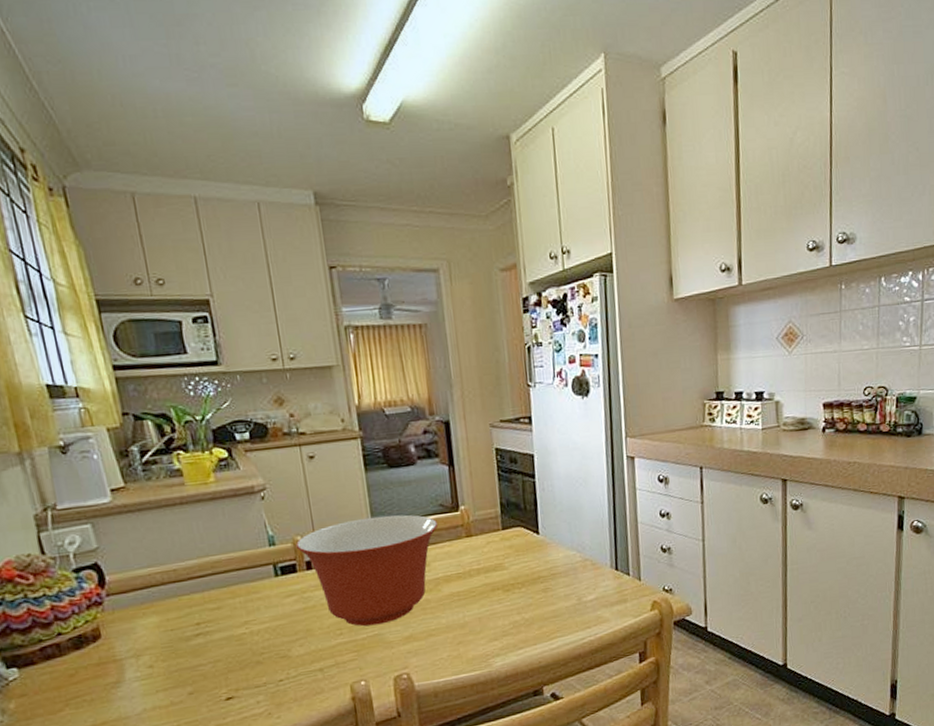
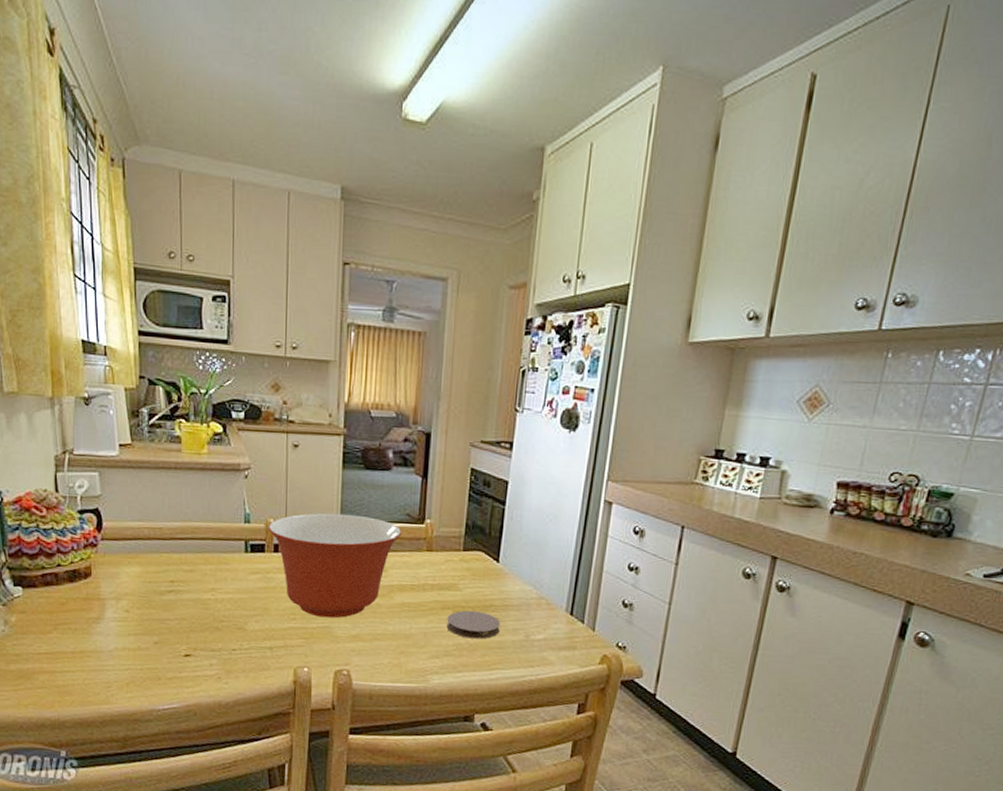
coaster: none [498,585,552,614] -> present [446,610,501,640]

